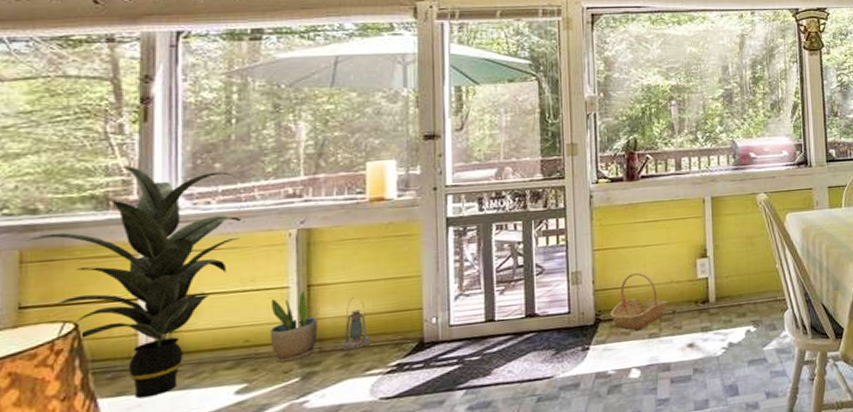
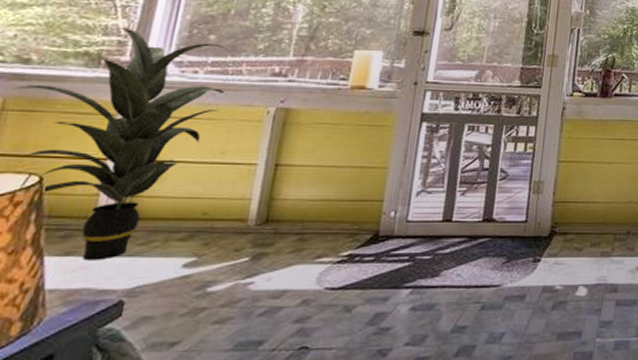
potted plant: present [269,291,318,363] -> none [227,169,279,239]
lantern: present [343,297,370,351] -> none [298,181,327,236]
basket: present [610,272,668,331] -> none [566,188,624,248]

